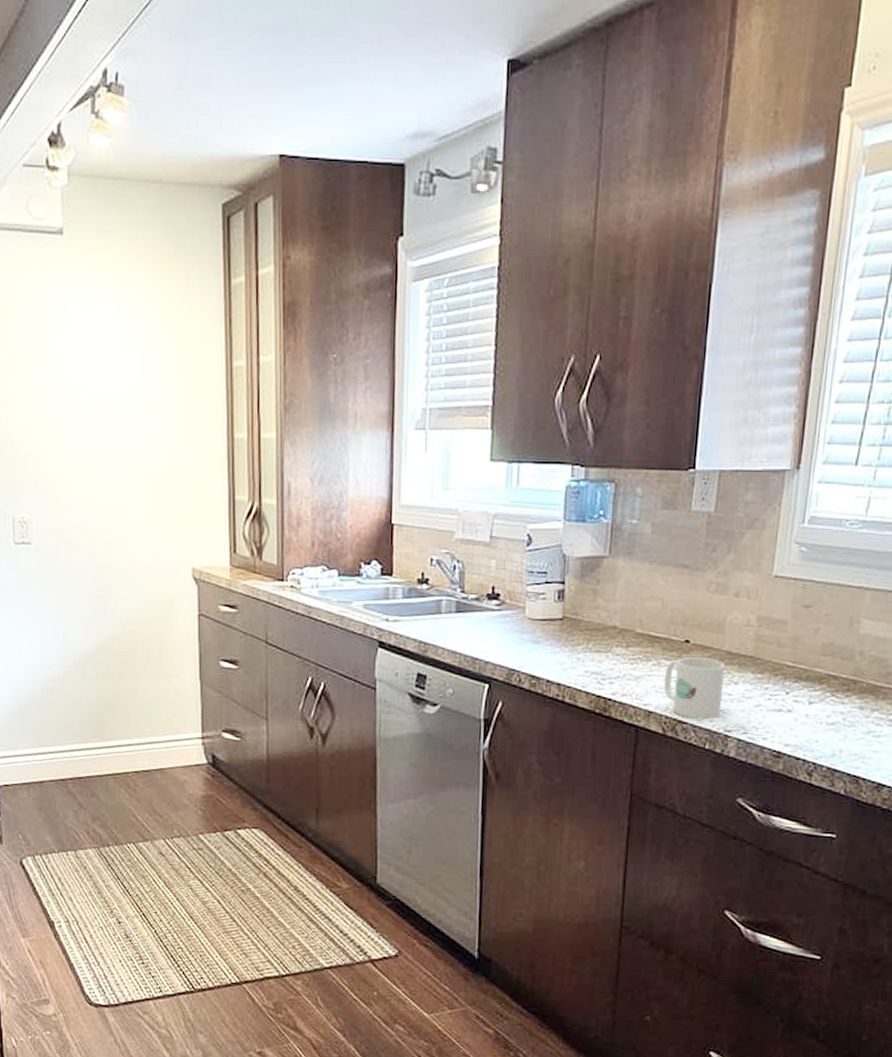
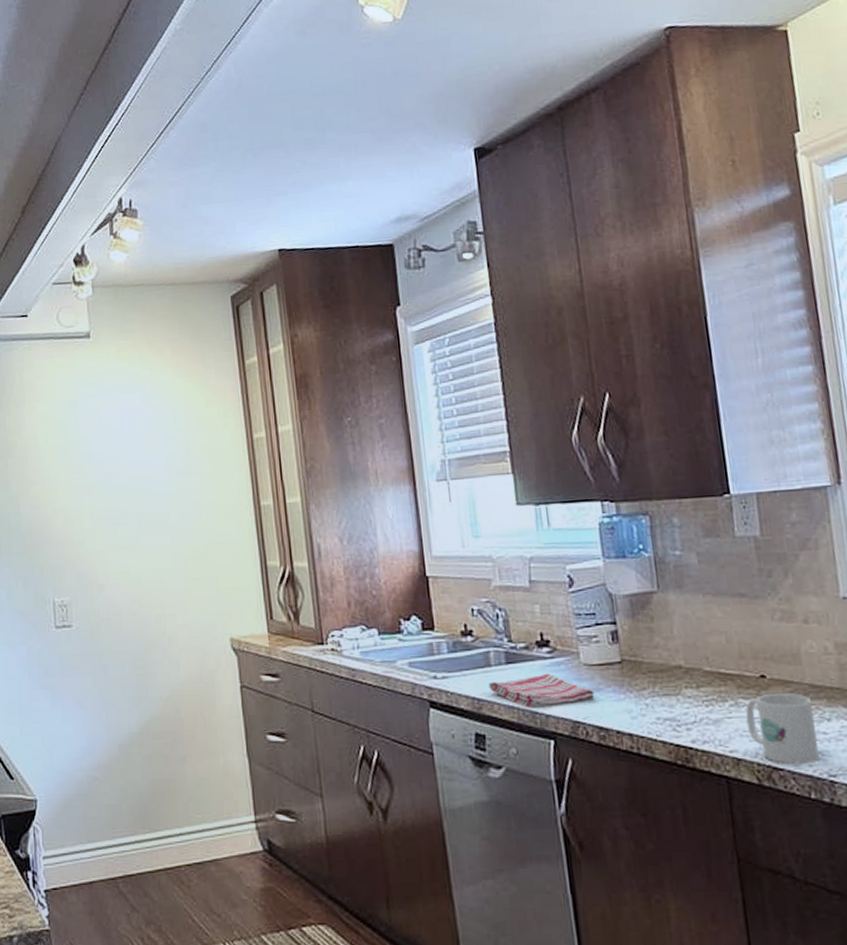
dish towel: none [437,623,533,654] -> present [489,673,595,708]

